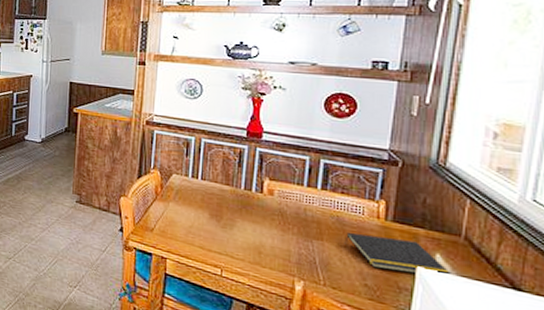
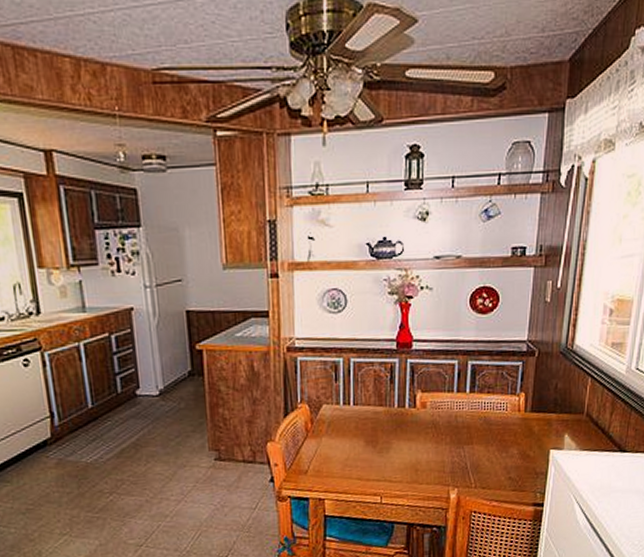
notepad: present [344,233,452,274] -> none [491,427,577,460]

